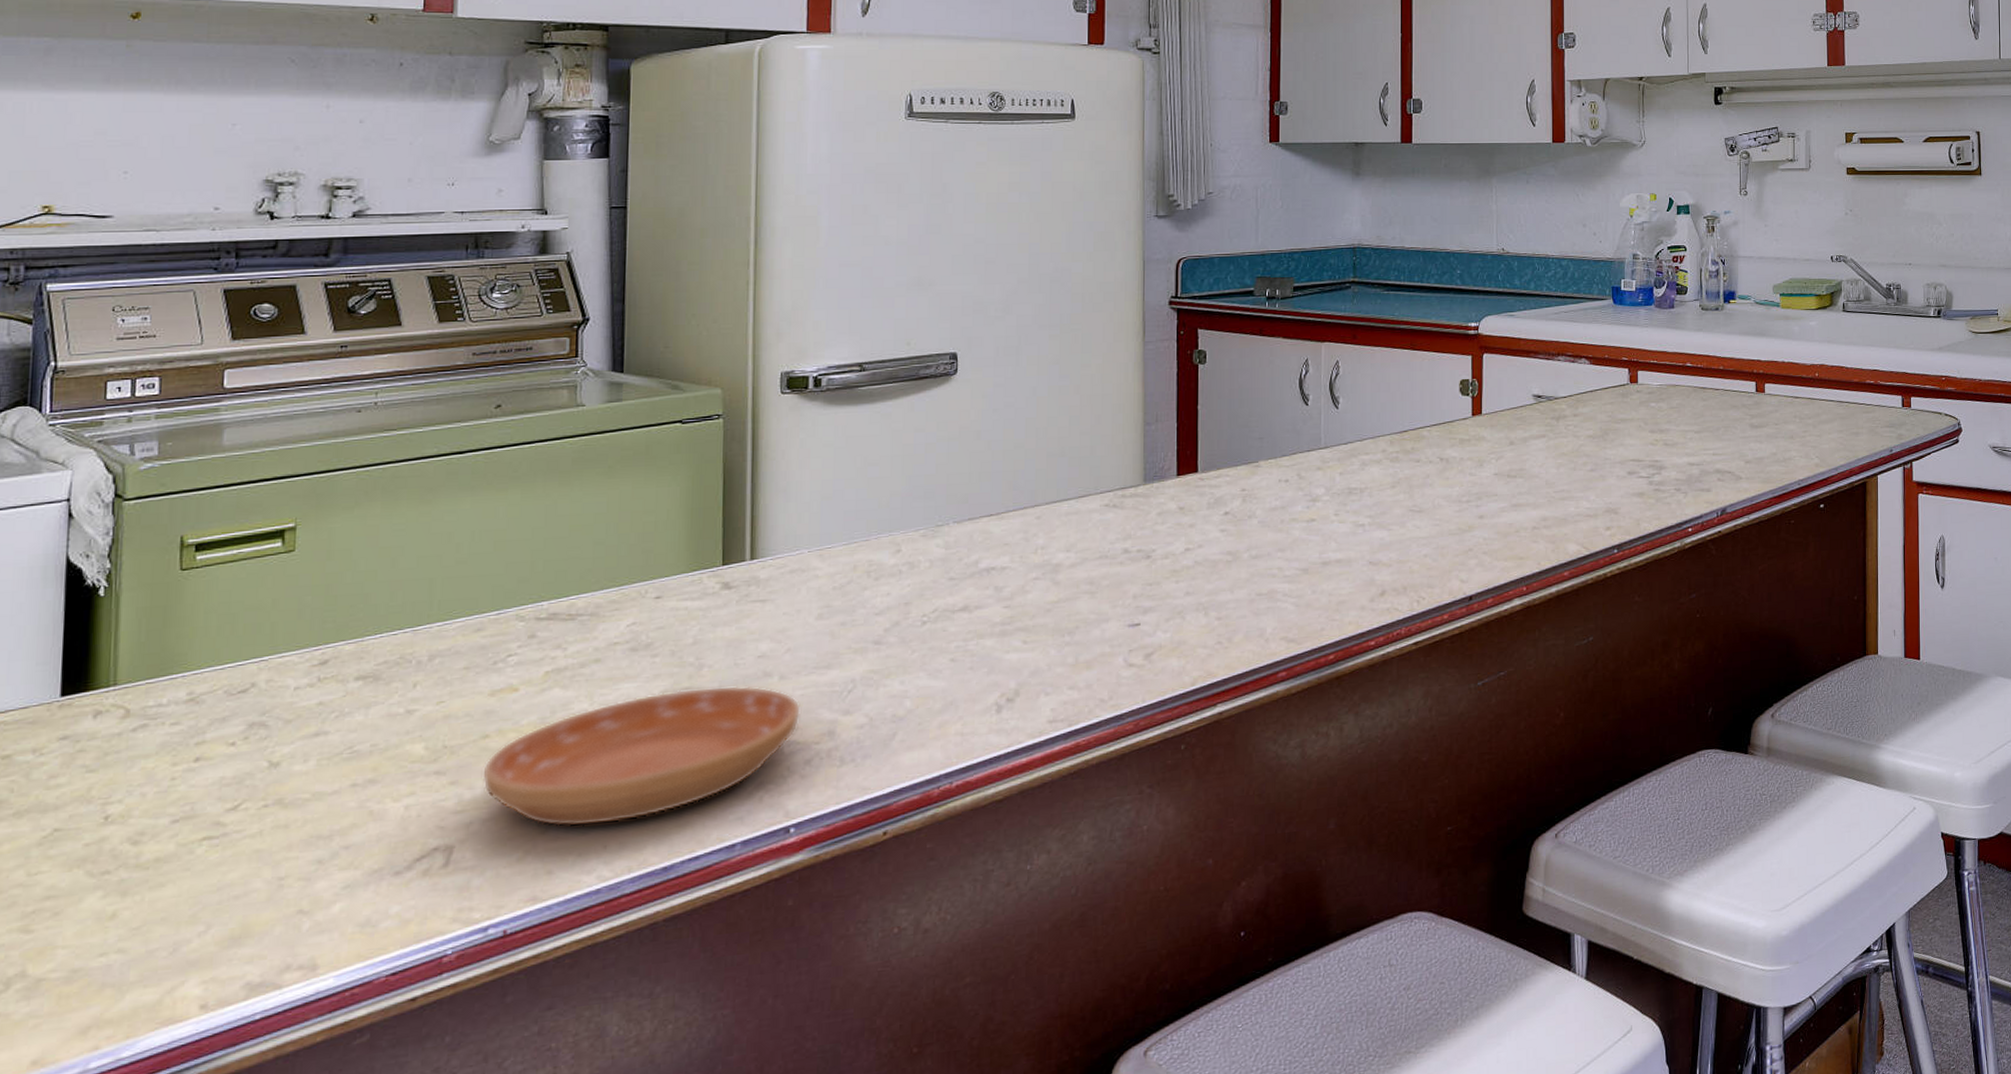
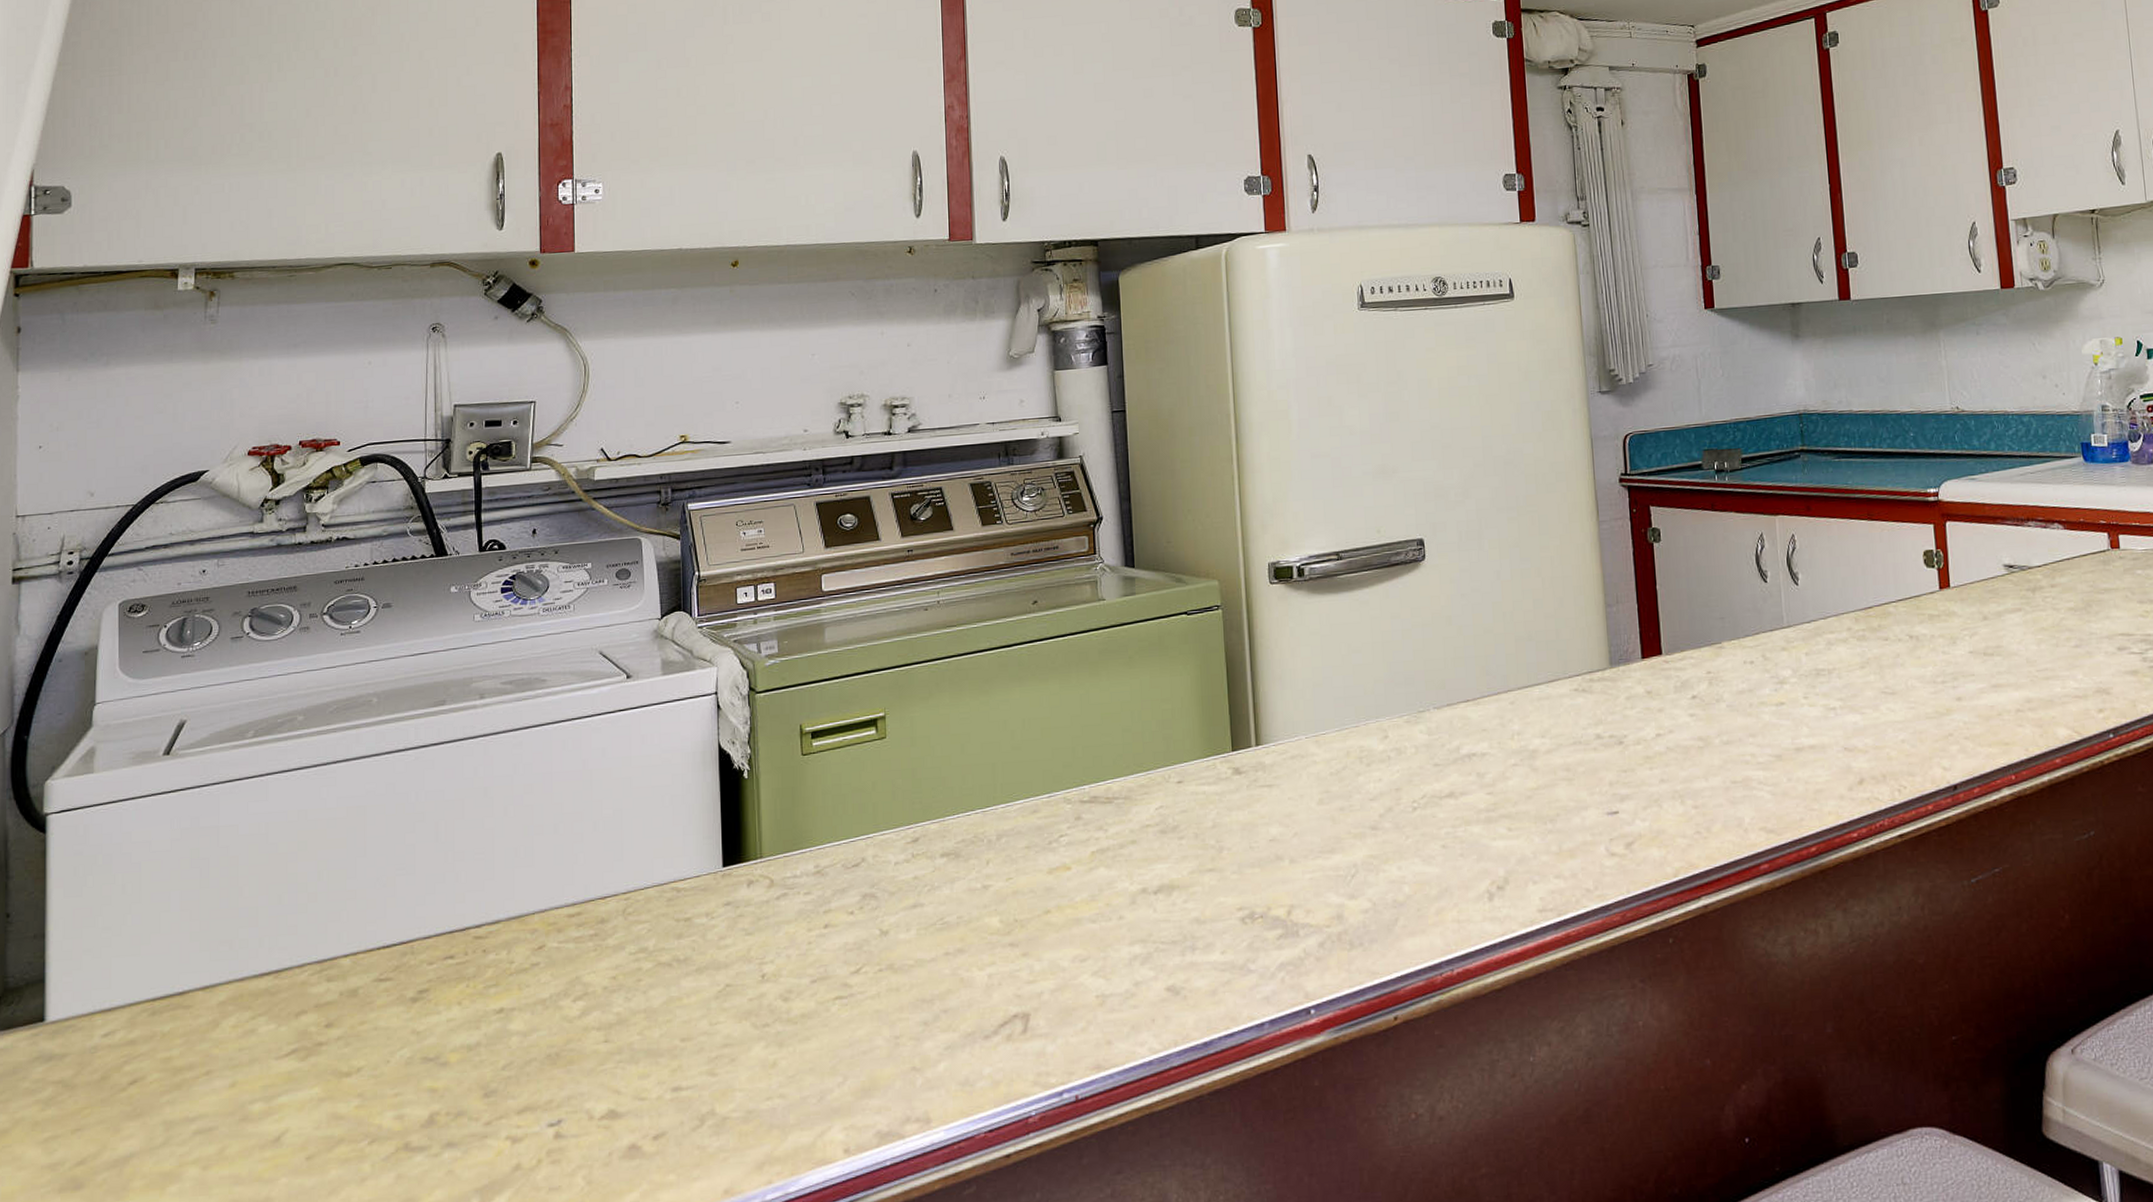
saucer: present [481,685,801,827] -> none [1047,868,1311,1000]

